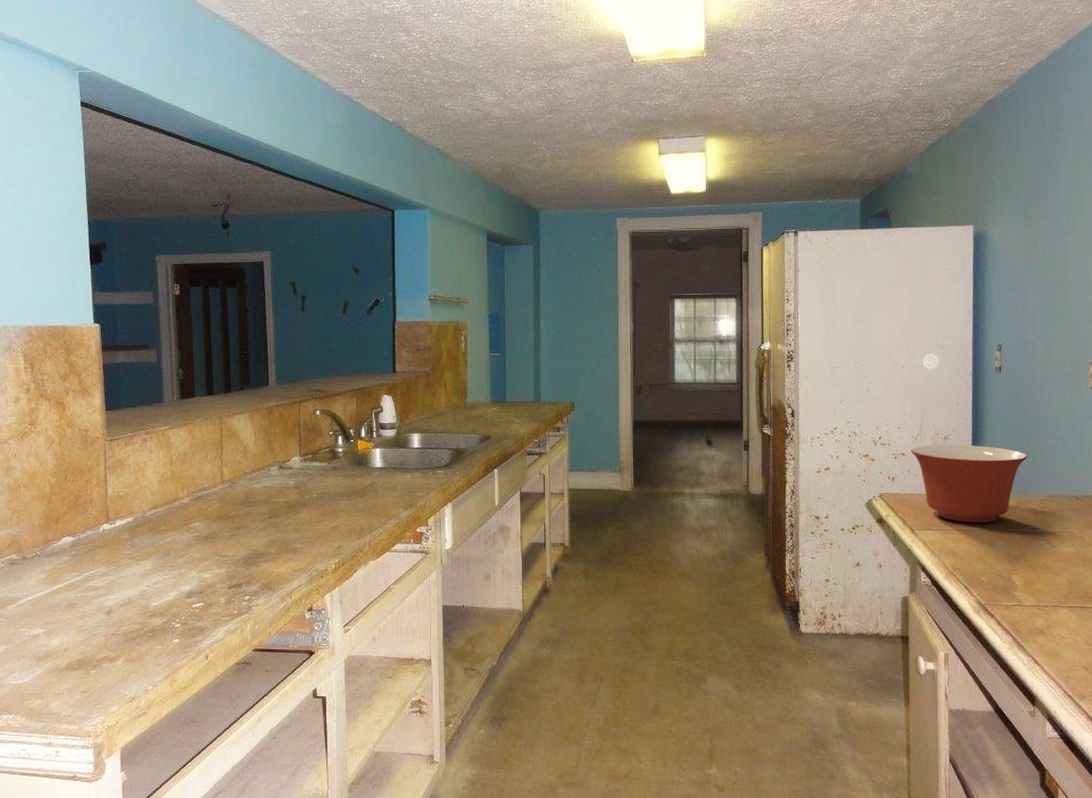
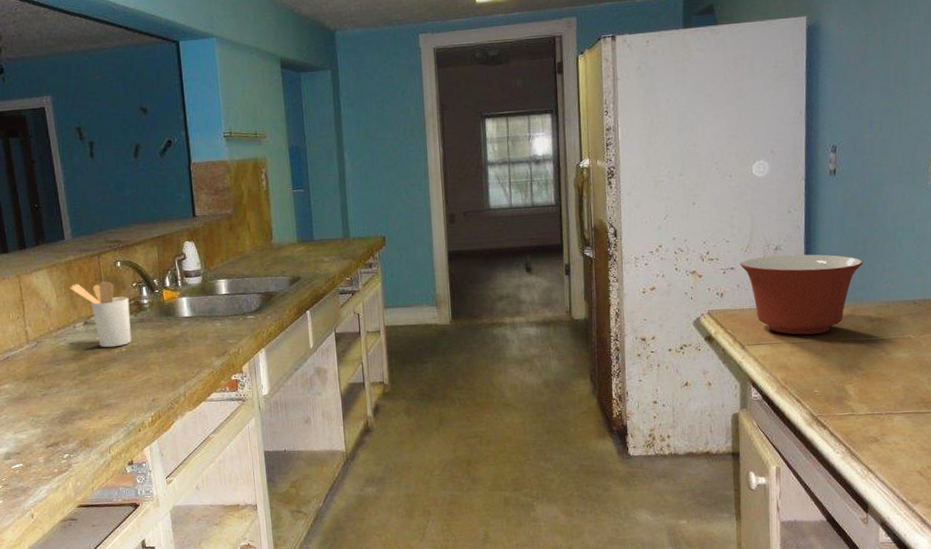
utensil holder: none [268,427,324,493] -> present [69,280,132,348]

